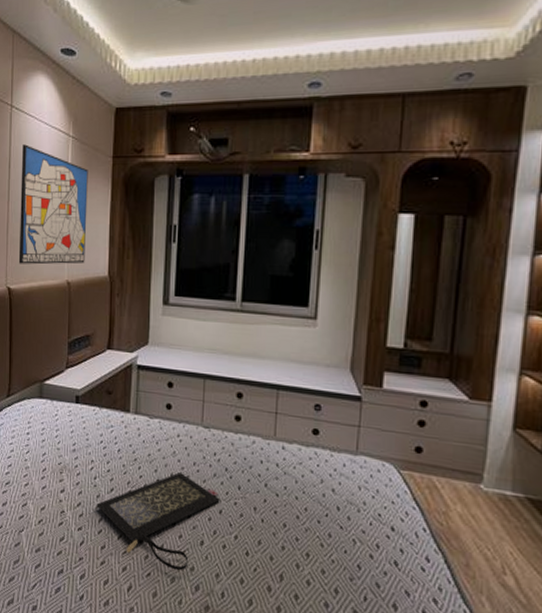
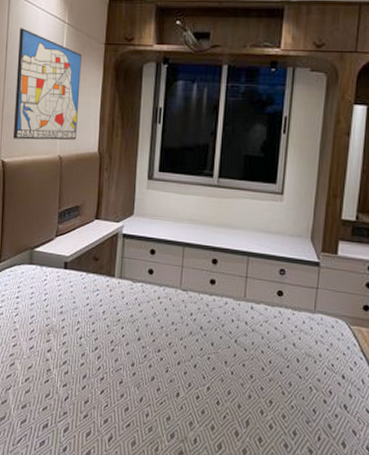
clutch bag: present [96,472,220,571] -> none [81,331,195,421]

